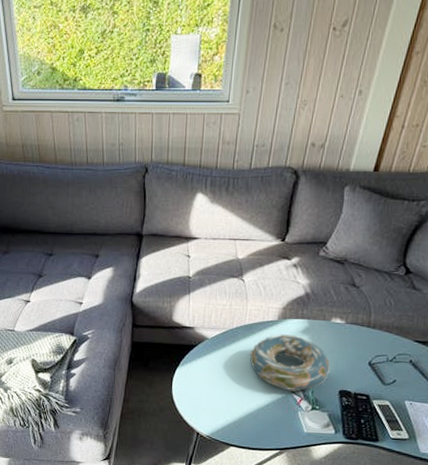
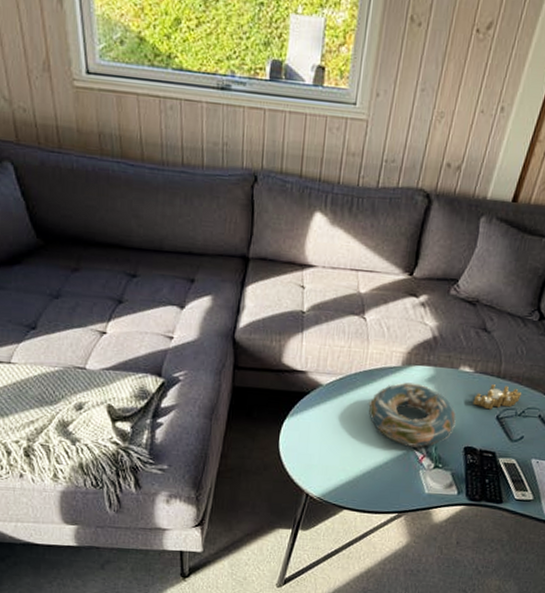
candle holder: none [345,334,392,357] -> present [473,384,521,410]

